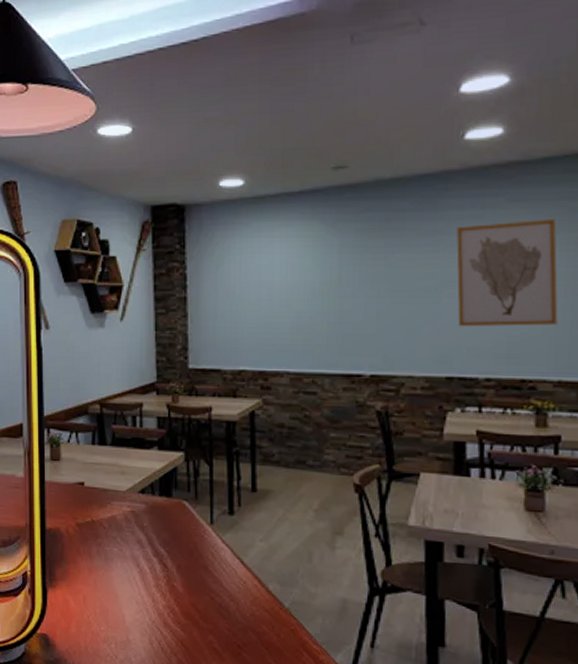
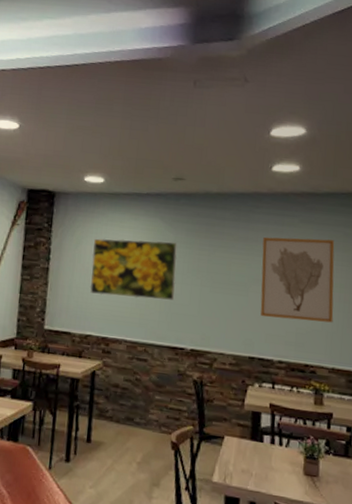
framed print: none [238,248,346,322] -> present [89,238,177,300]

